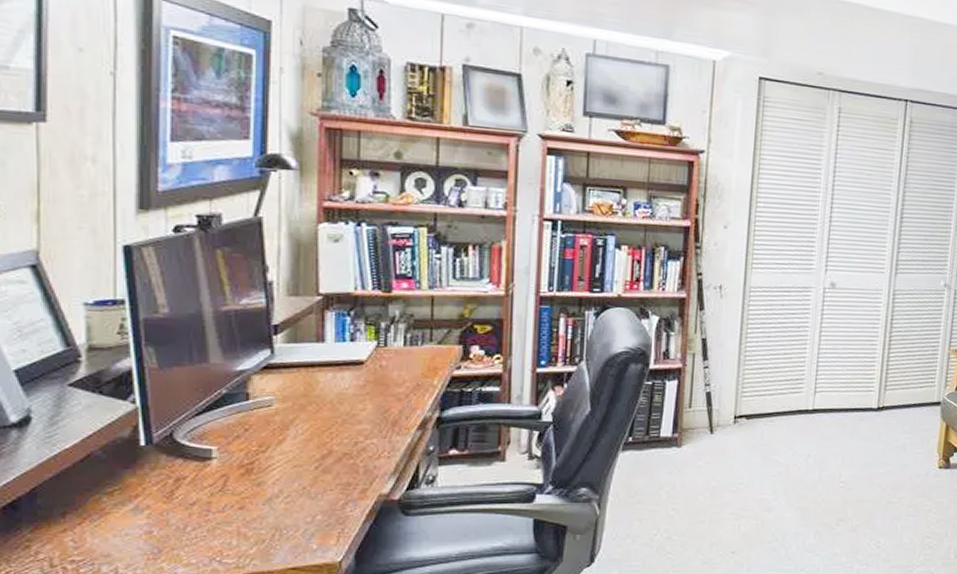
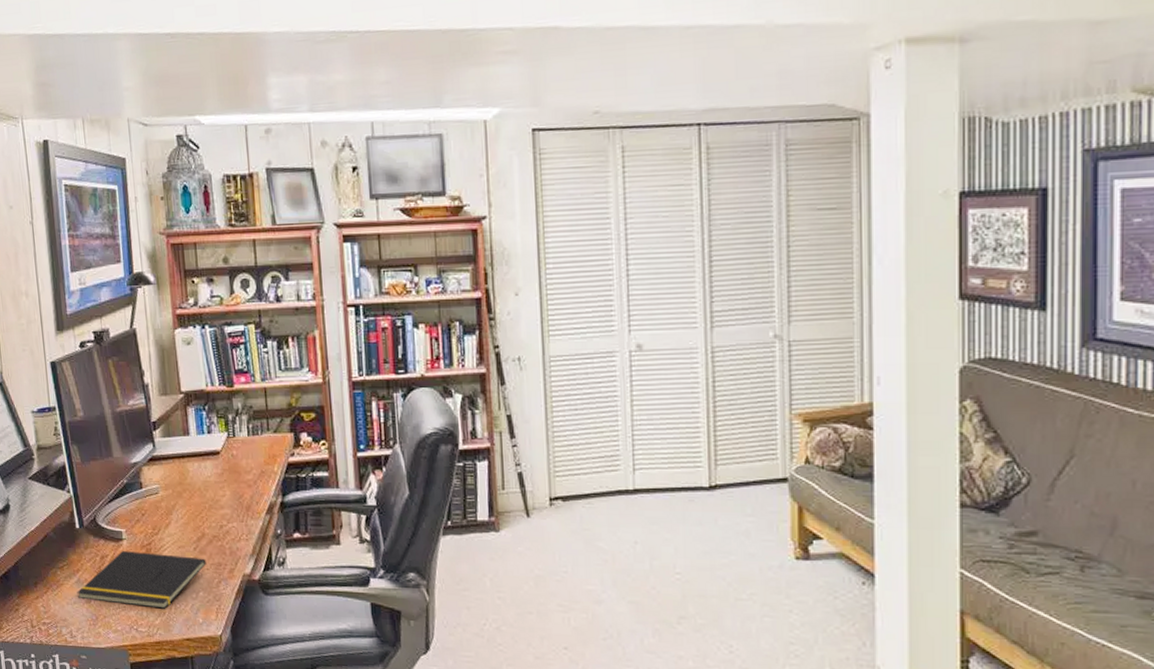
notepad: none [131,472,330,536] -> present [77,551,206,609]

